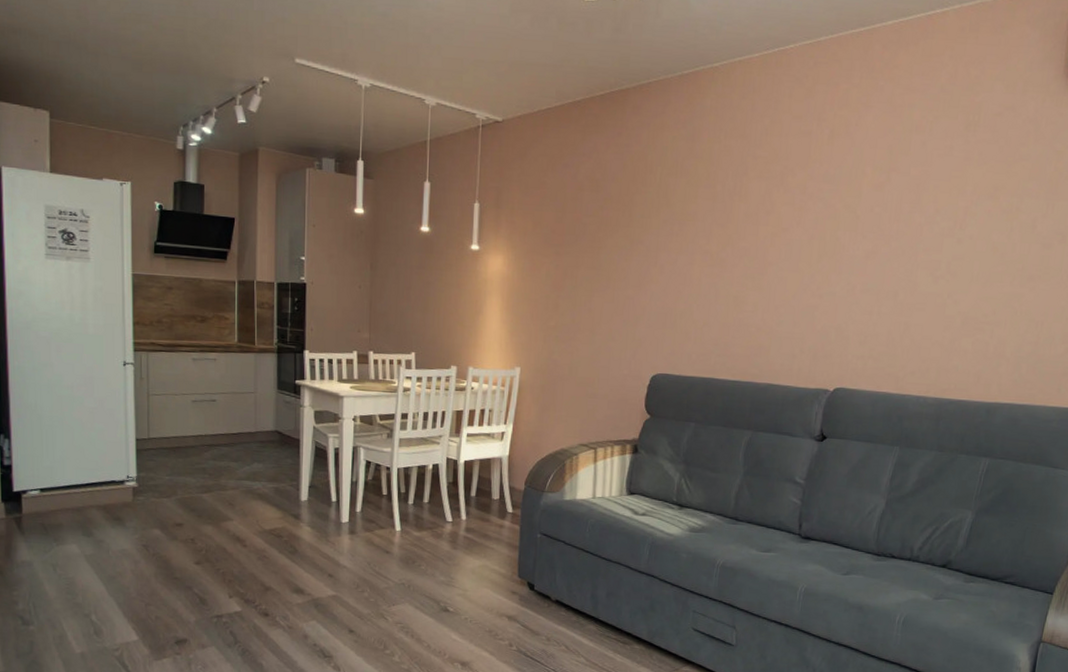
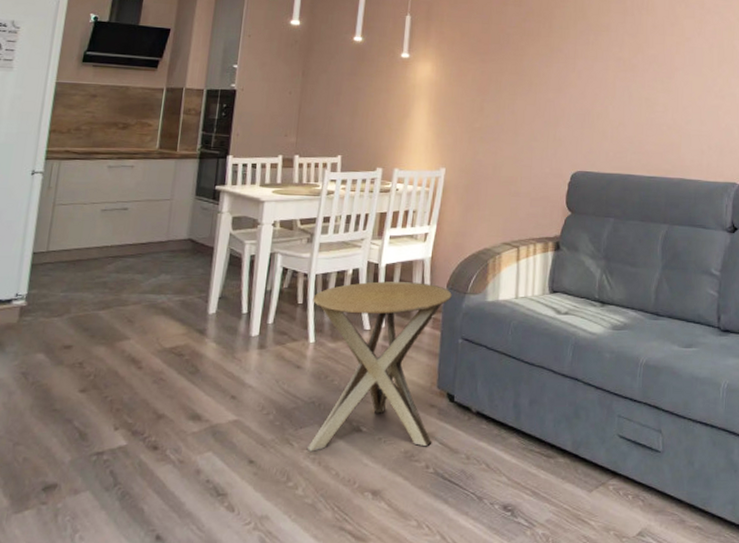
side table: none [397,477,530,627] -> present [308,281,452,452]

